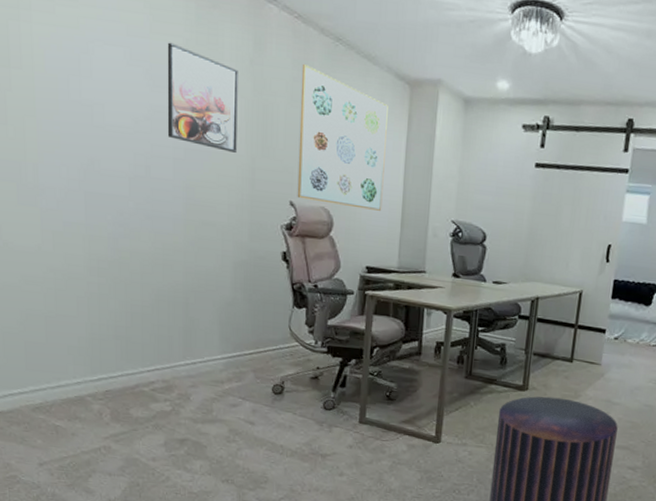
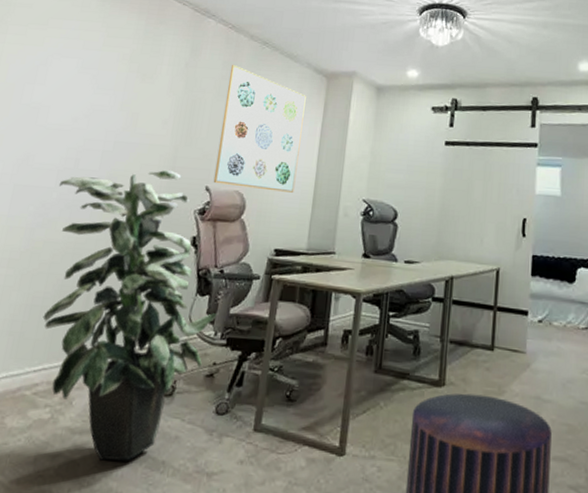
indoor plant: none [133,182,315,445] -> present [43,170,217,461]
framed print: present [167,42,238,153] -> none [101,52,174,143]

